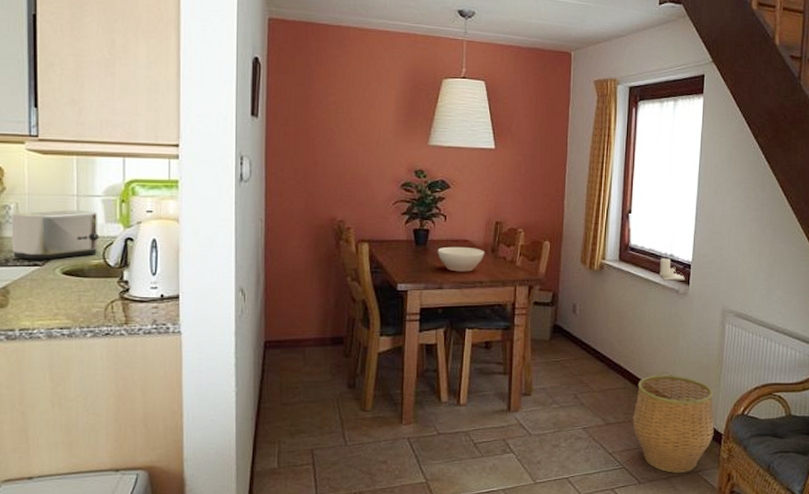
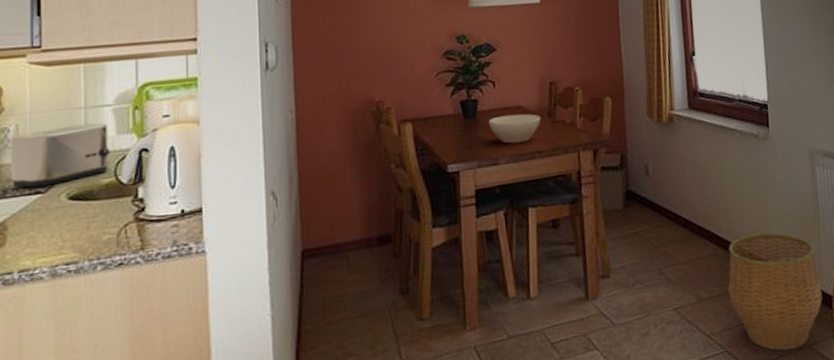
candle: present [660,258,685,282] -> none [733,100,763,127]

